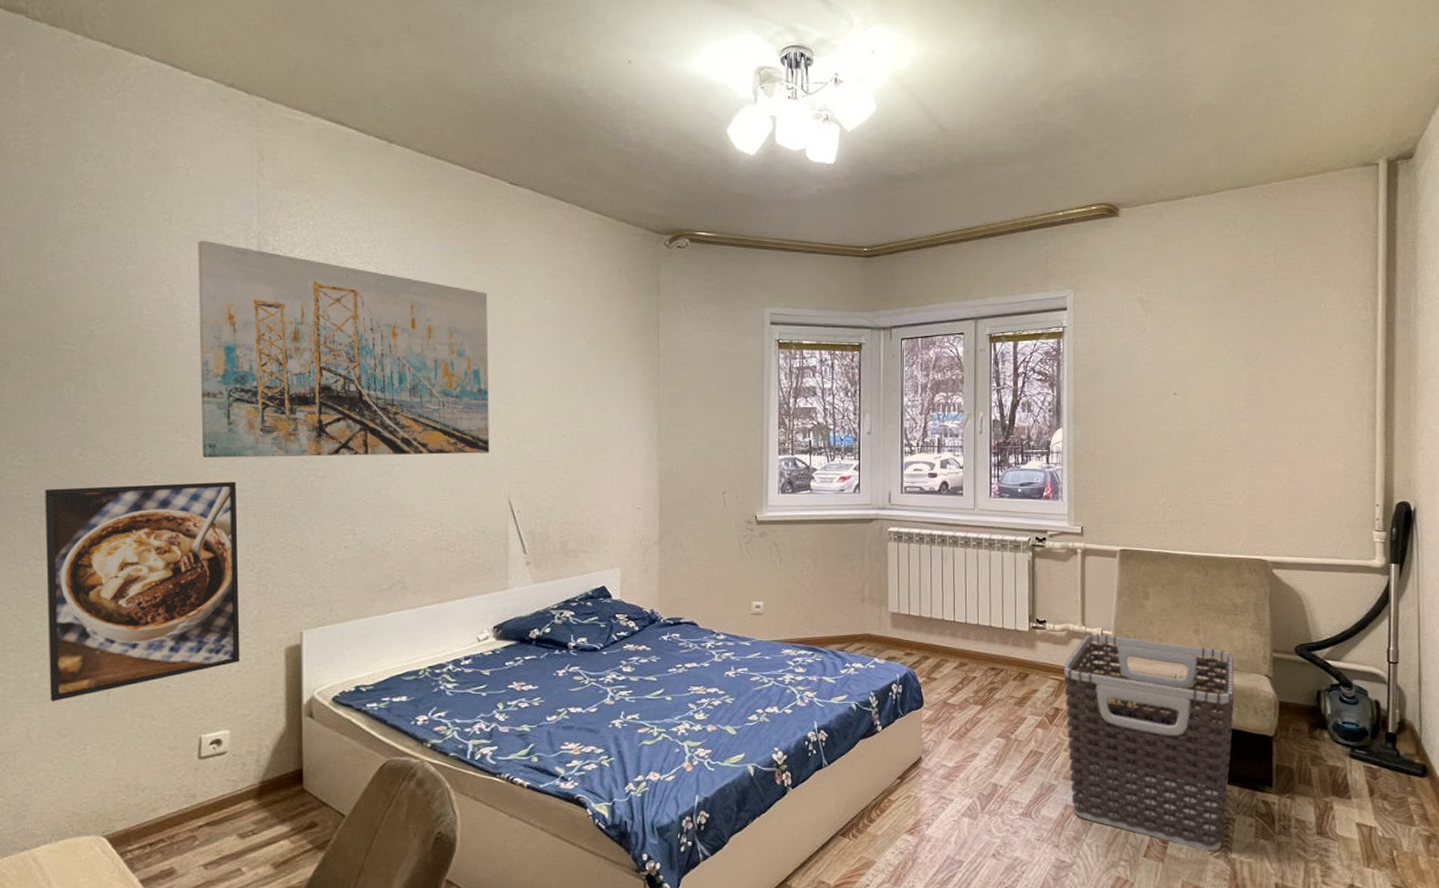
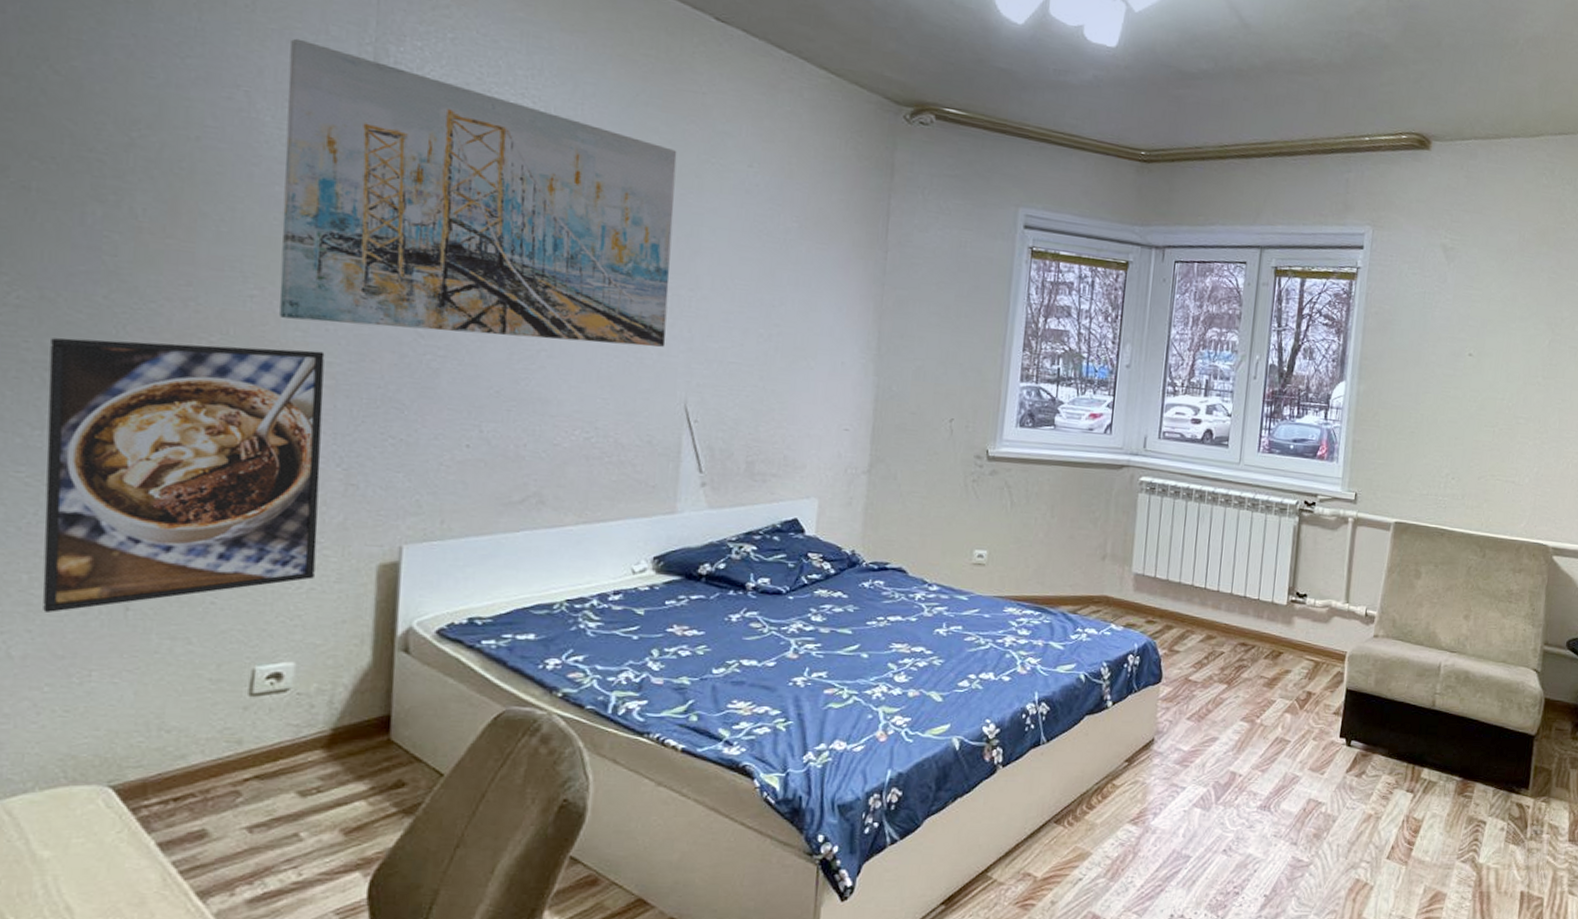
clothes hamper: present [1062,634,1234,851] -> none [1316,612,1503,855]

